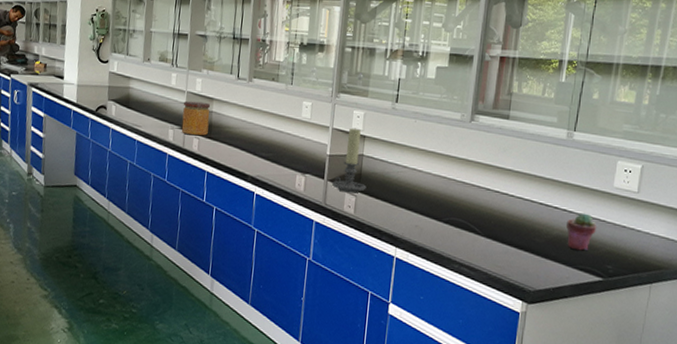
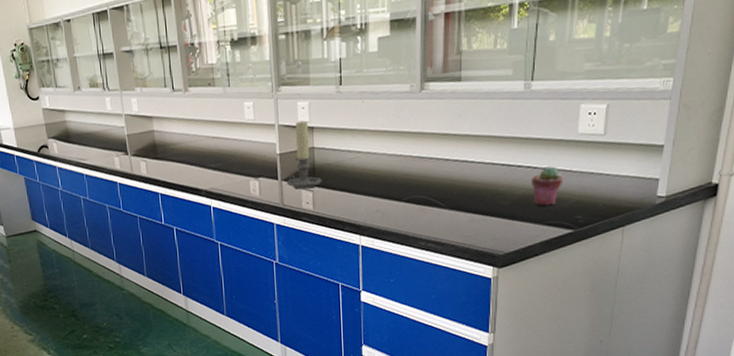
jar: present [181,101,210,136] -> none [123,122,154,160]

